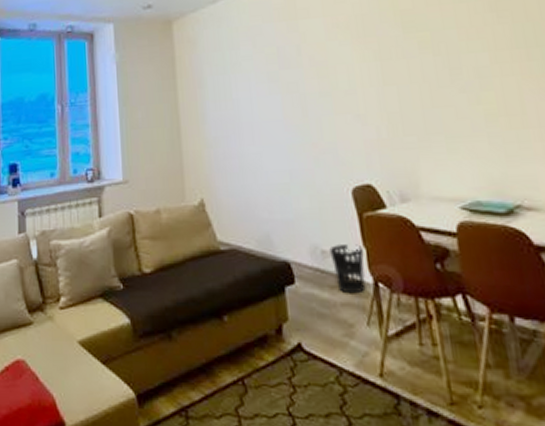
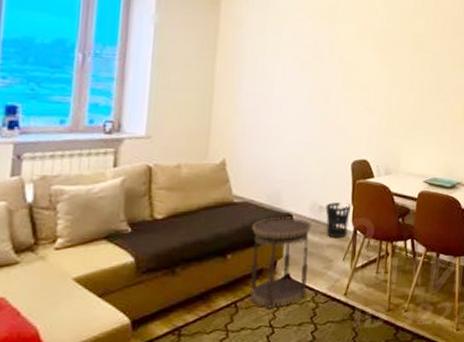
side table: none [245,266,328,390] -> present [250,217,313,309]

